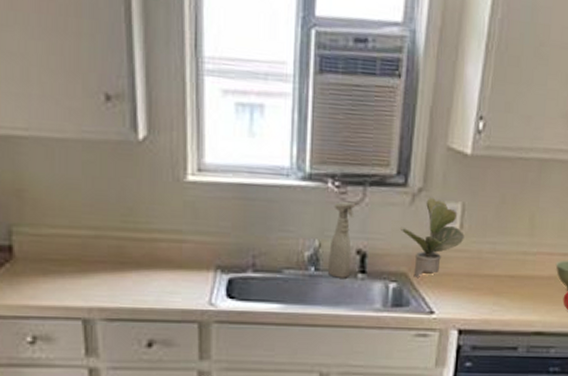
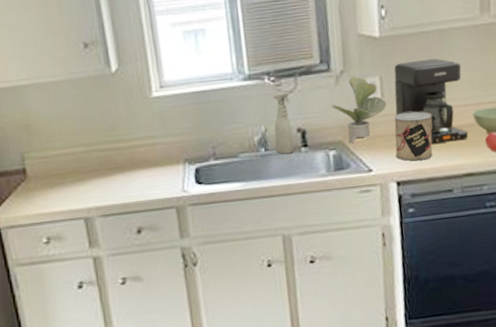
tin can: none [463,251,512,310] -> present [394,111,433,162]
coffee maker: none [468,190,556,294] -> present [394,58,468,144]

